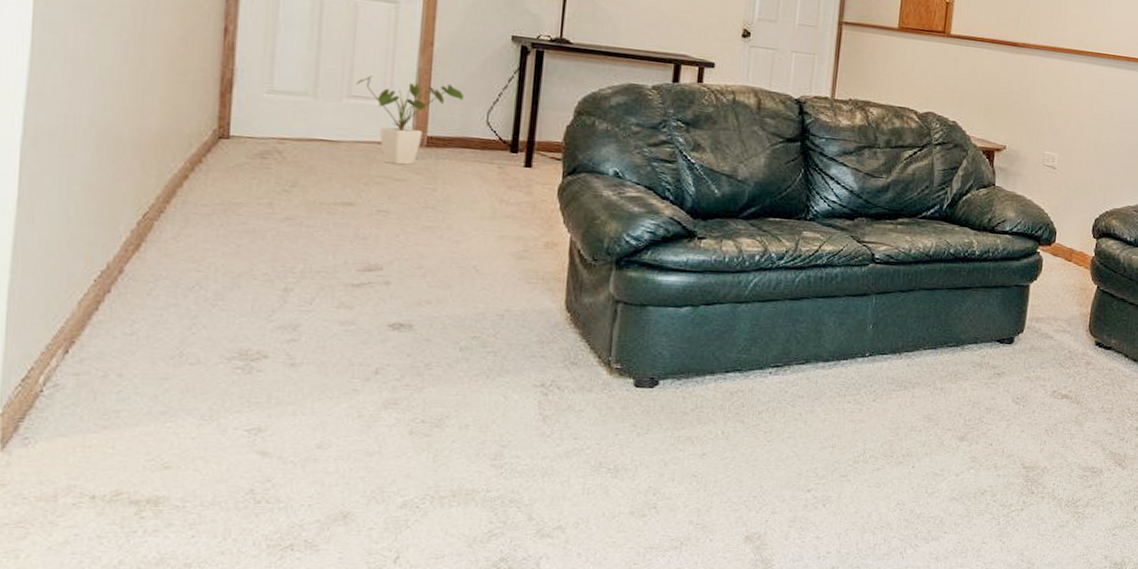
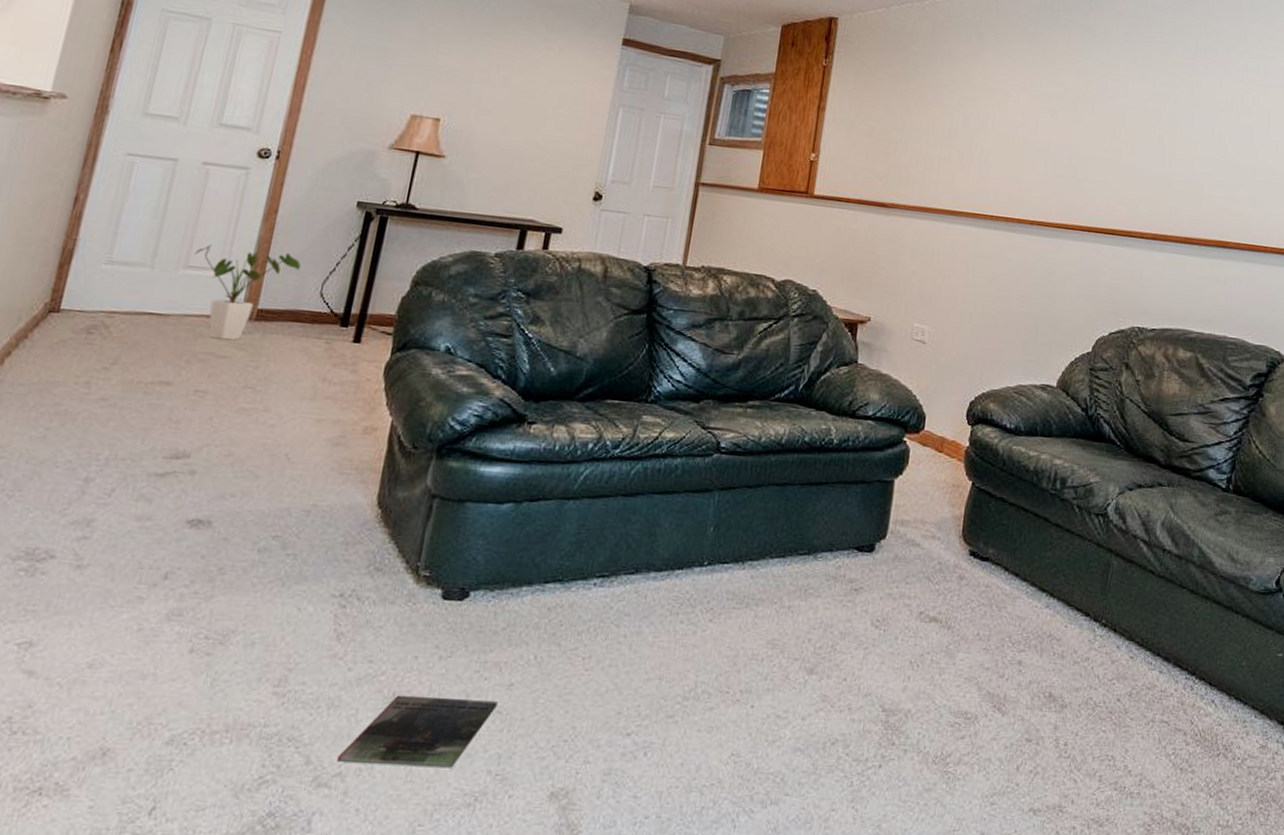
magazine: none [555,464,693,520] -> present [336,694,498,768]

